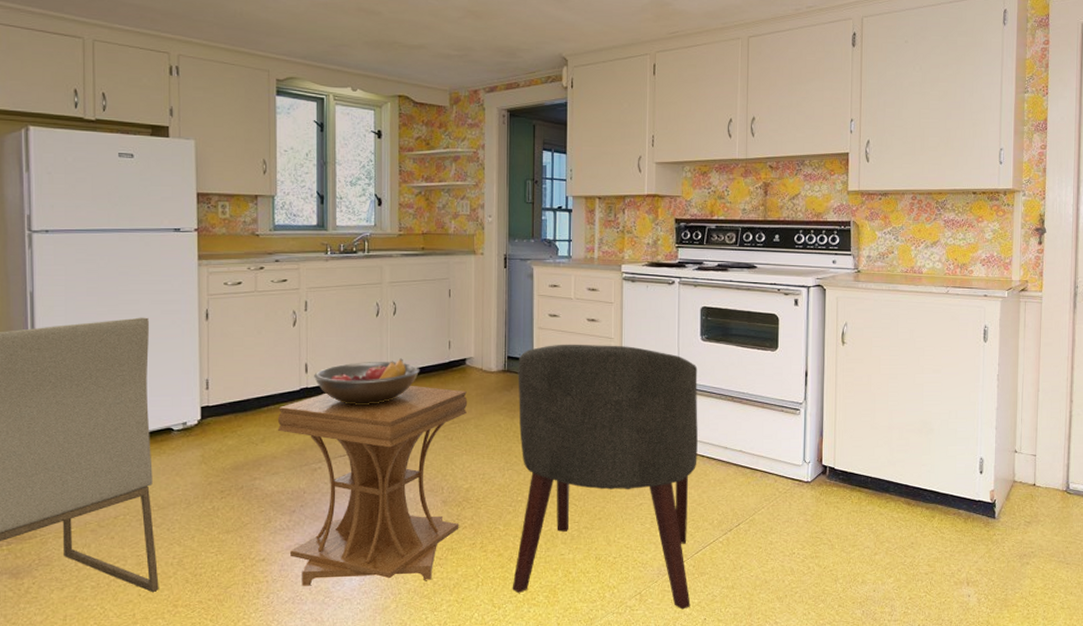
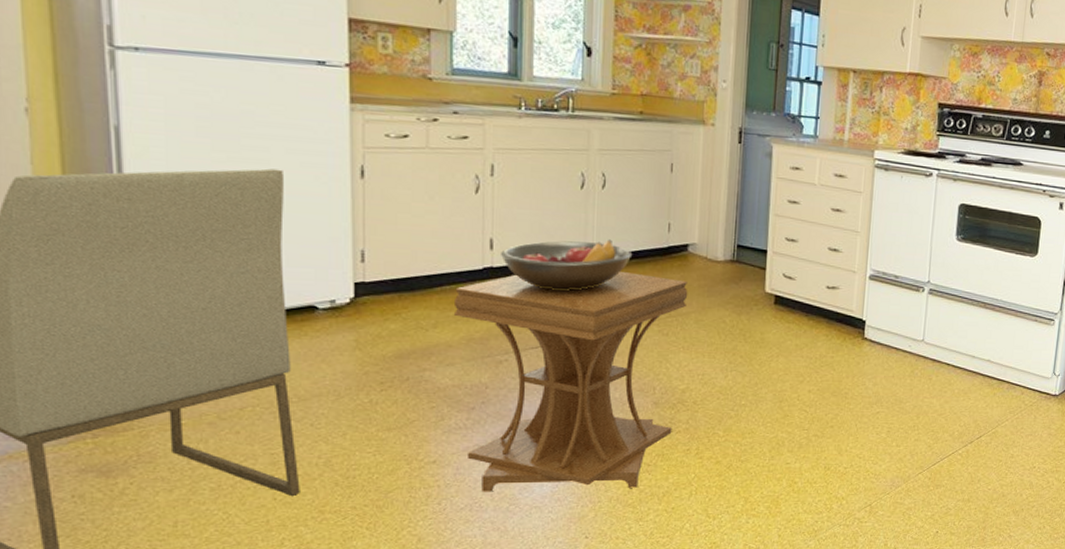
chair: present [512,344,698,610] -> none [729,234,950,522]

